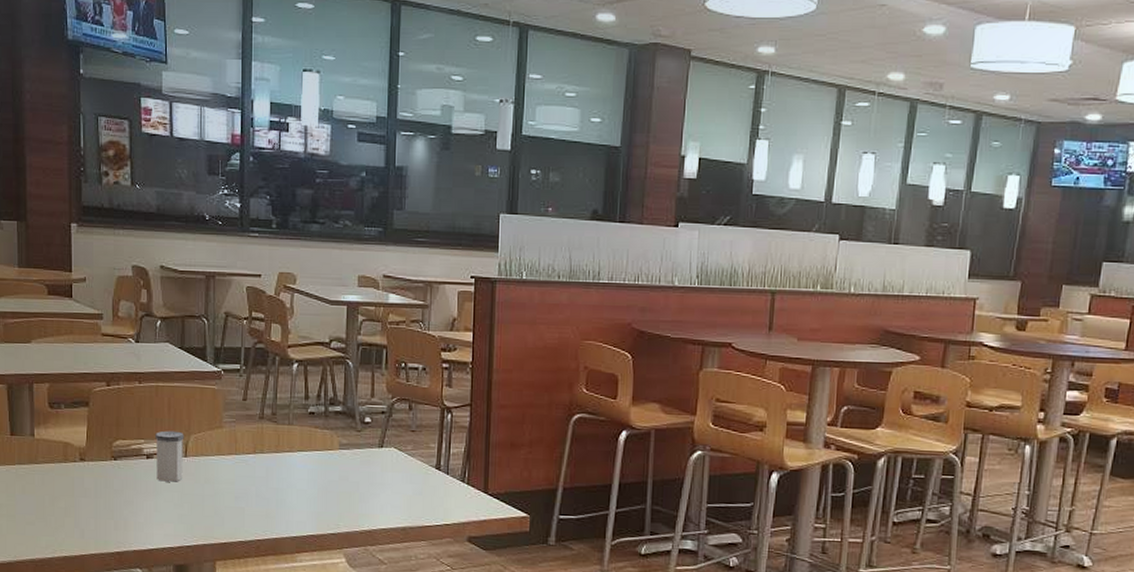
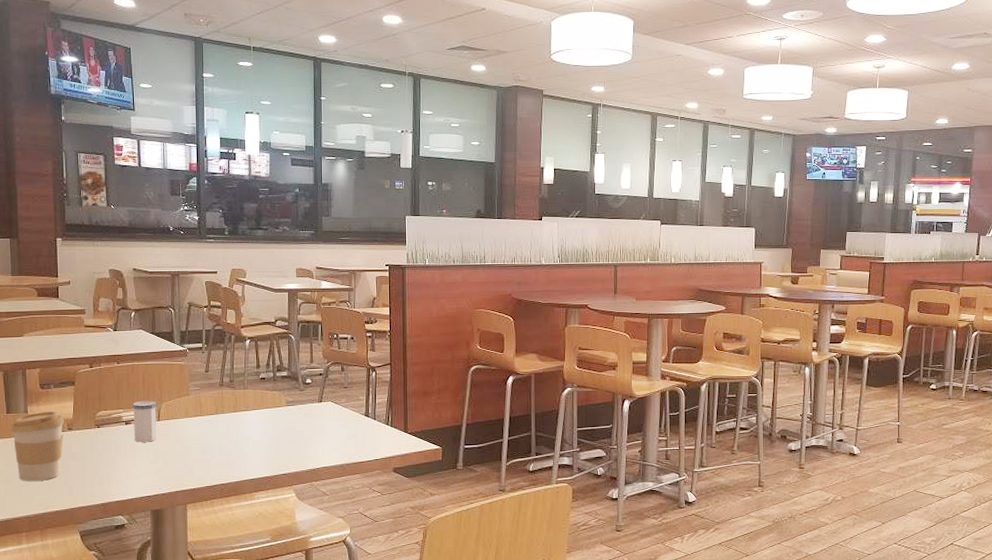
coffee cup: none [14,435,77,520] -> present [10,411,65,482]

